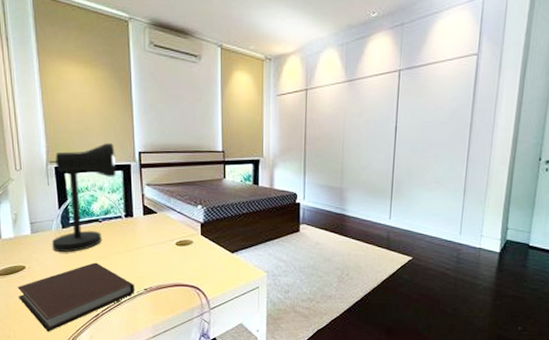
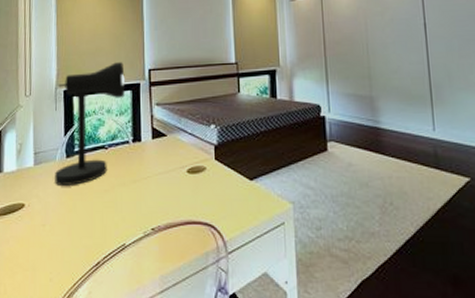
notebook: present [17,262,134,332] -> none [14,197,140,287]

